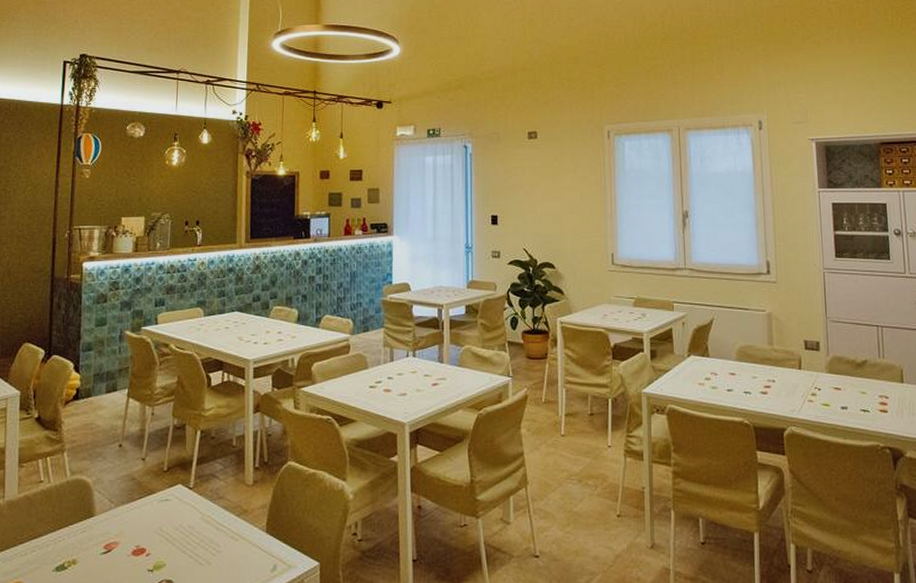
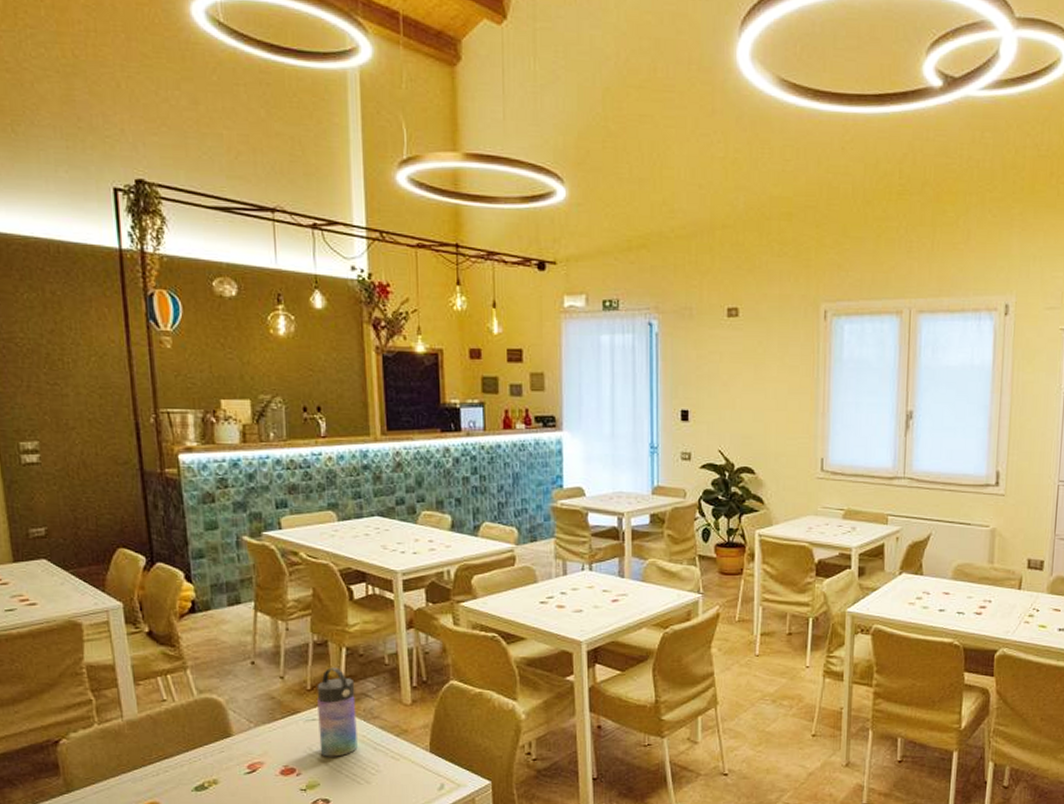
water bottle: none [169,449,205,537] -> present [317,667,358,757]

